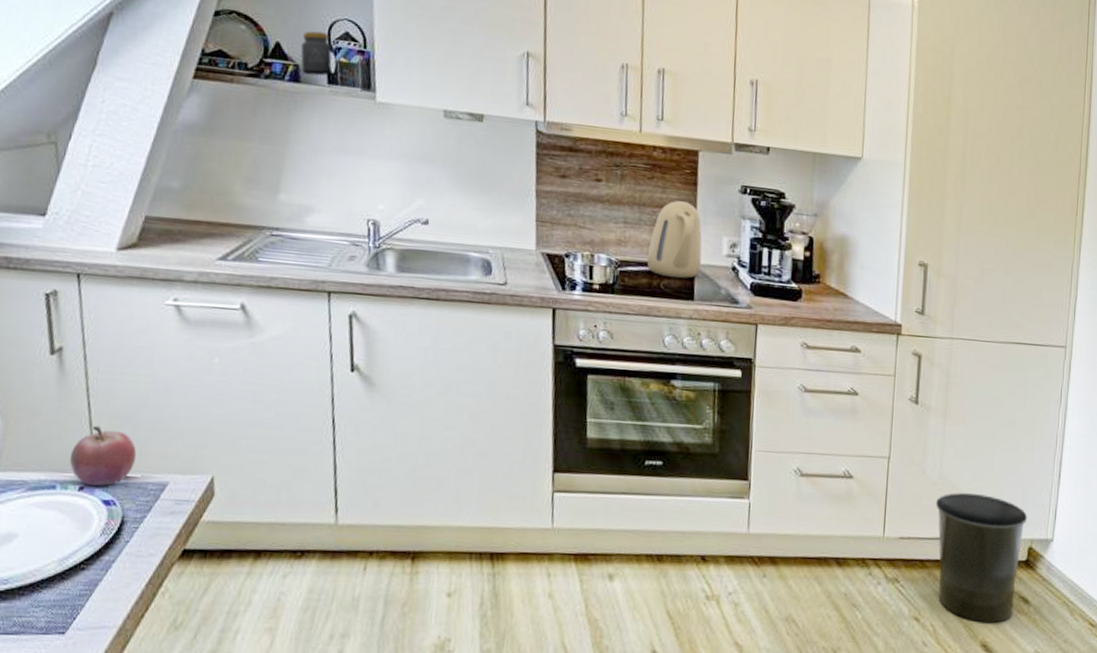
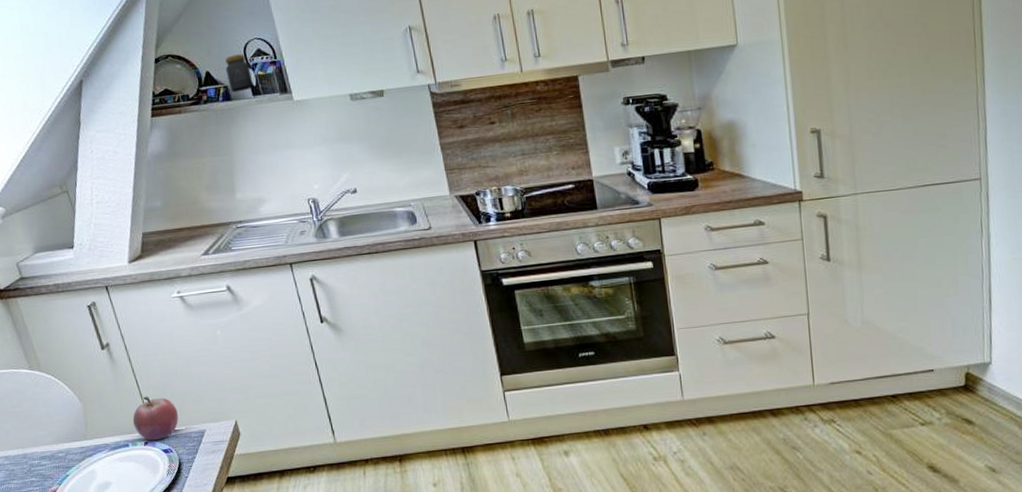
kettle: present [646,201,703,279] -> none [548,124,598,194]
waste bin: present [935,493,1028,623] -> none [861,332,961,447]

